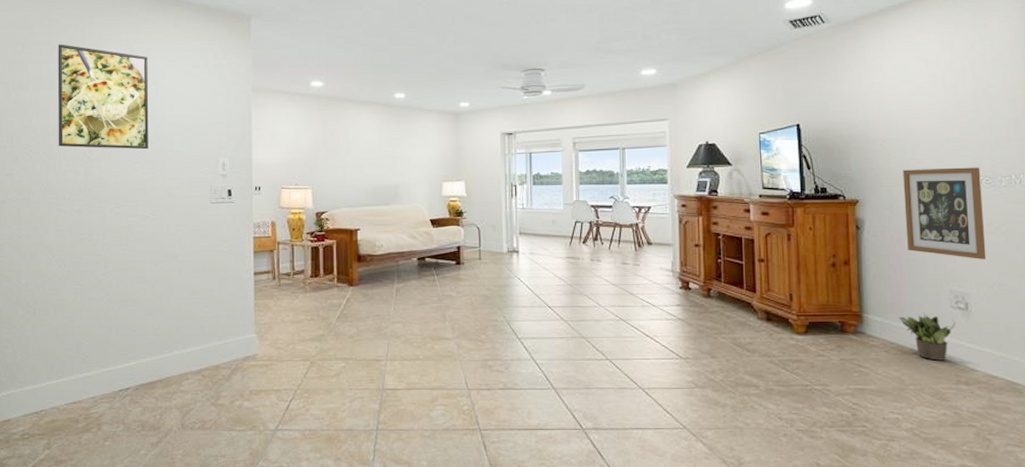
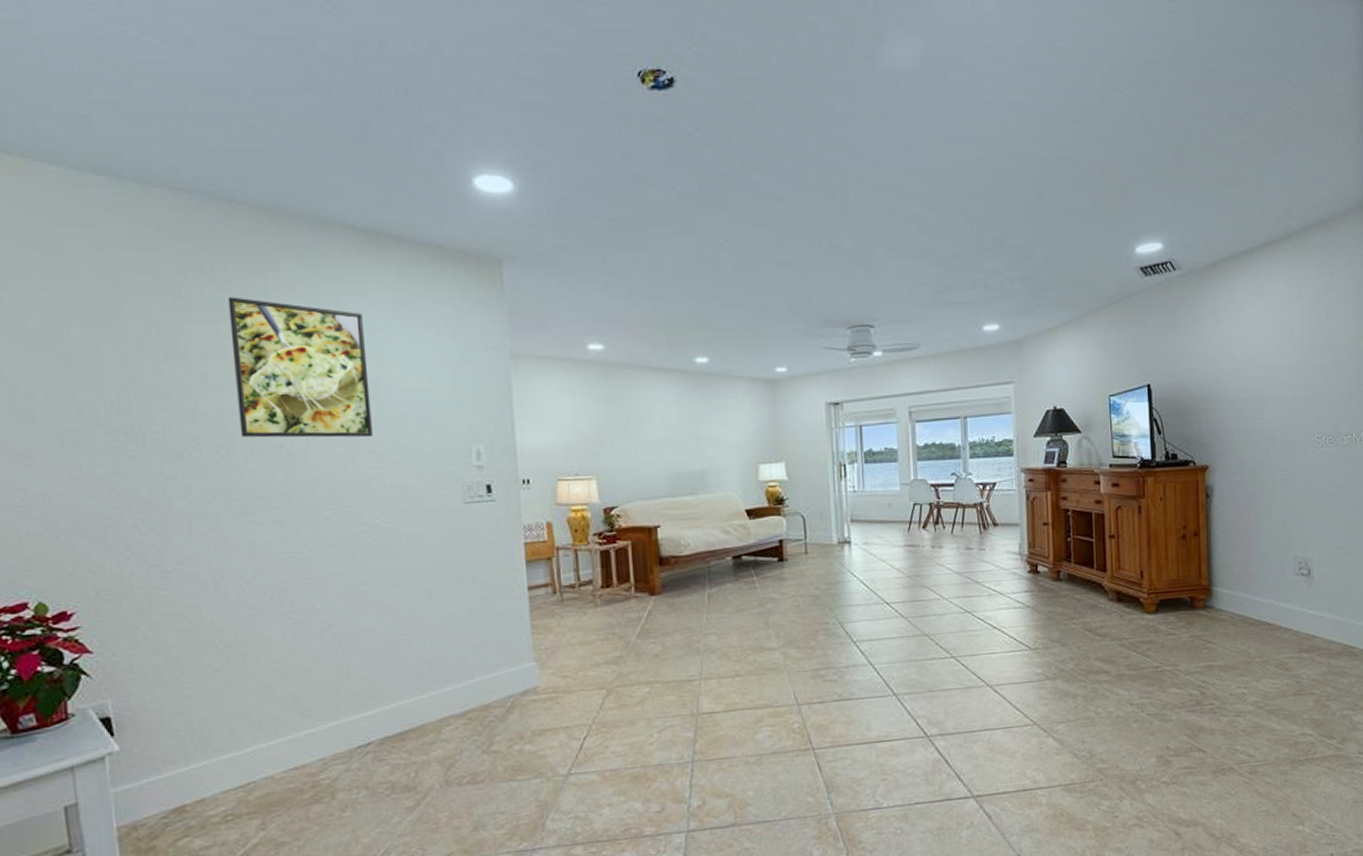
potted plant: present [898,313,956,361] -> none [1246,581,1299,630]
wall art: present [903,167,987,260] -> none [1251,426,1328,523]

